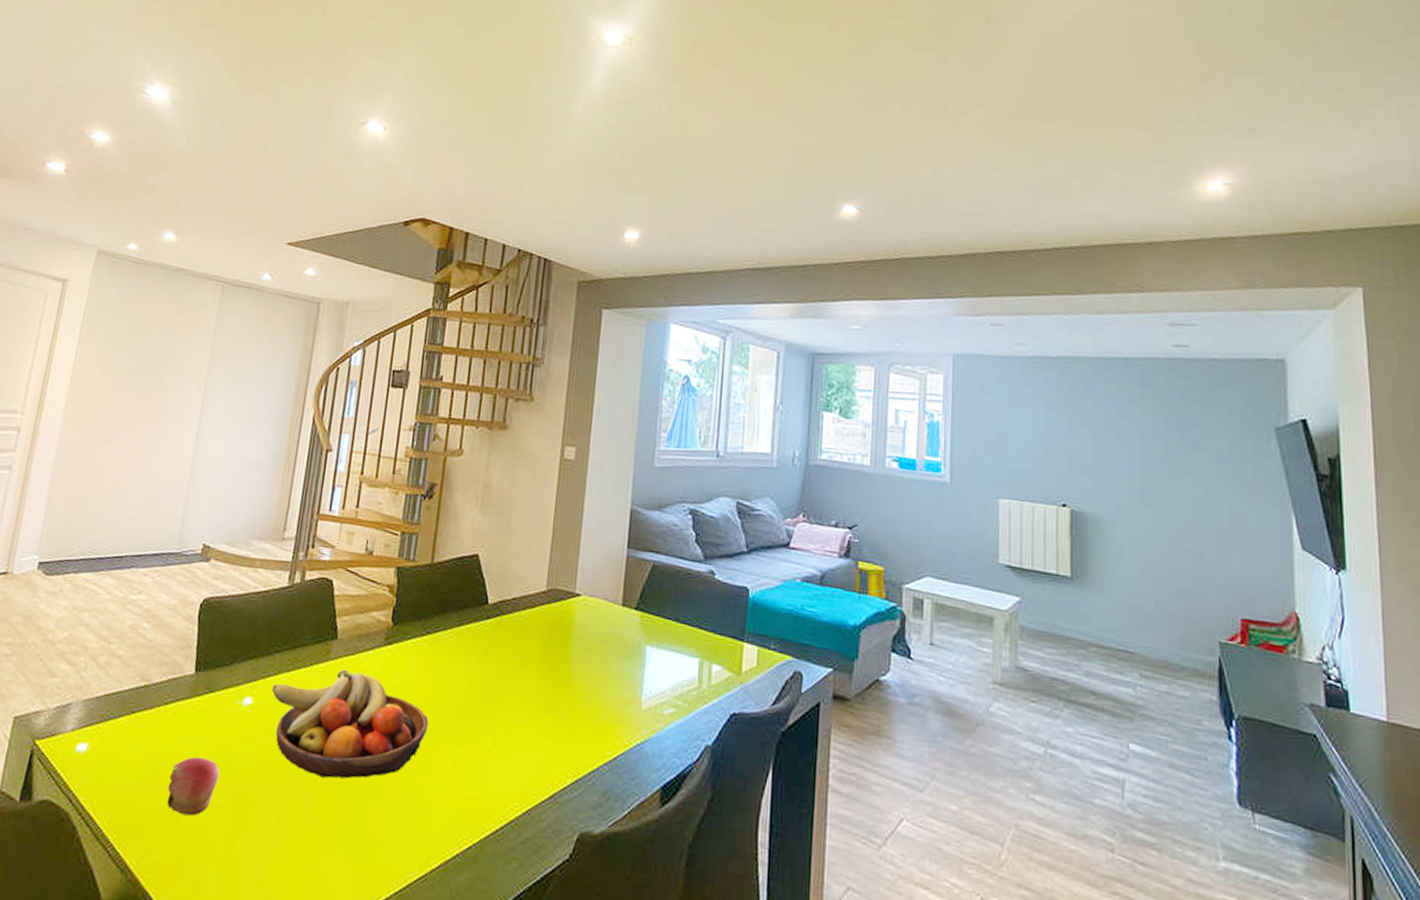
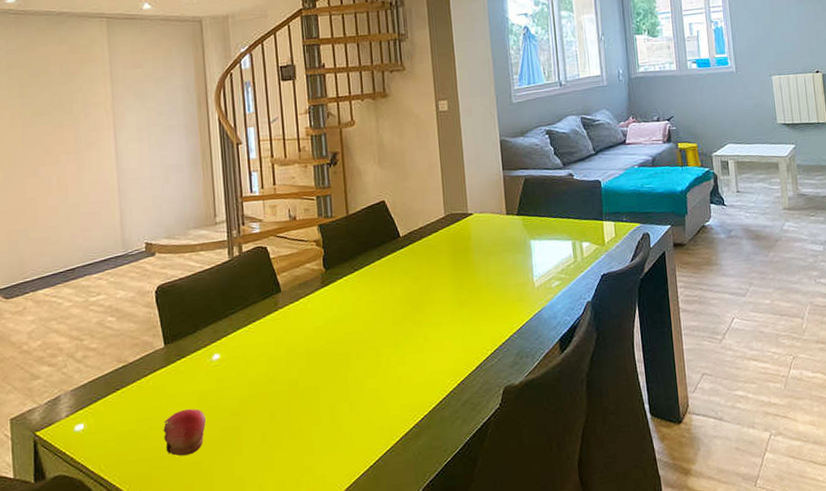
fruit bowl: present [271,669,429,779] -> none [234,313,371,399]

